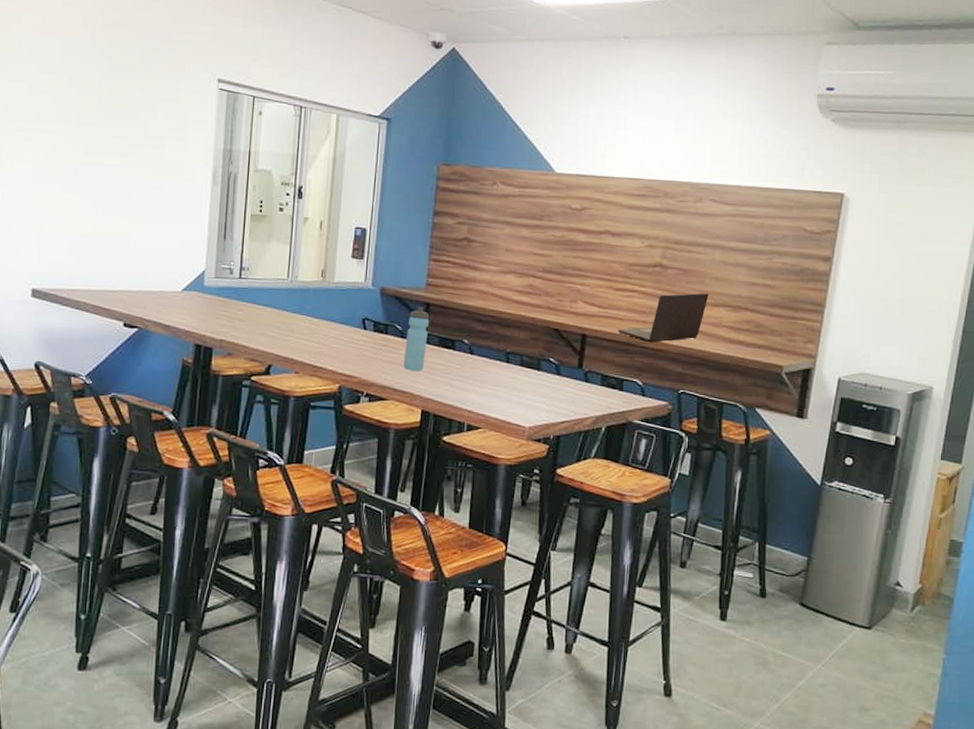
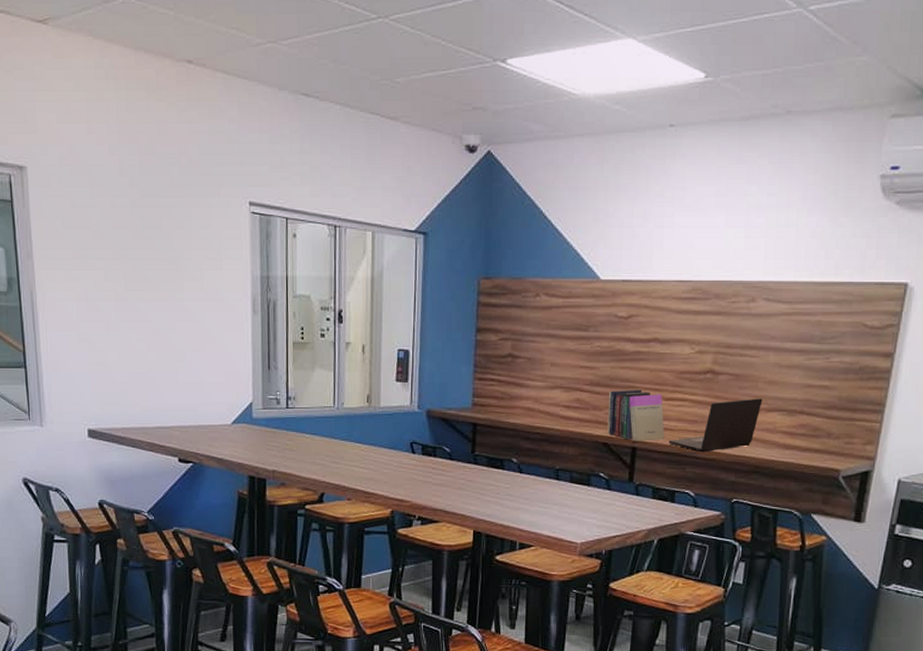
water bottle: present [403,307,430,372] -> none [453,428,477,493]
books: none [558,278,615,330] -> present [607,389,665,443]

